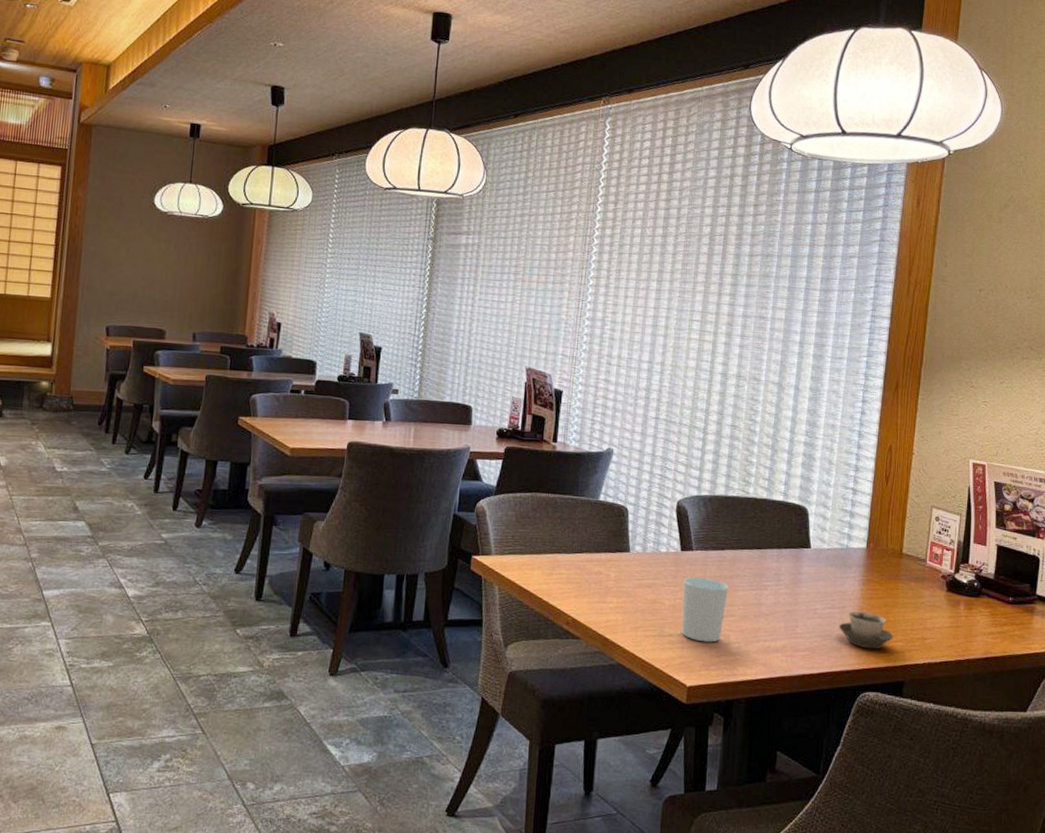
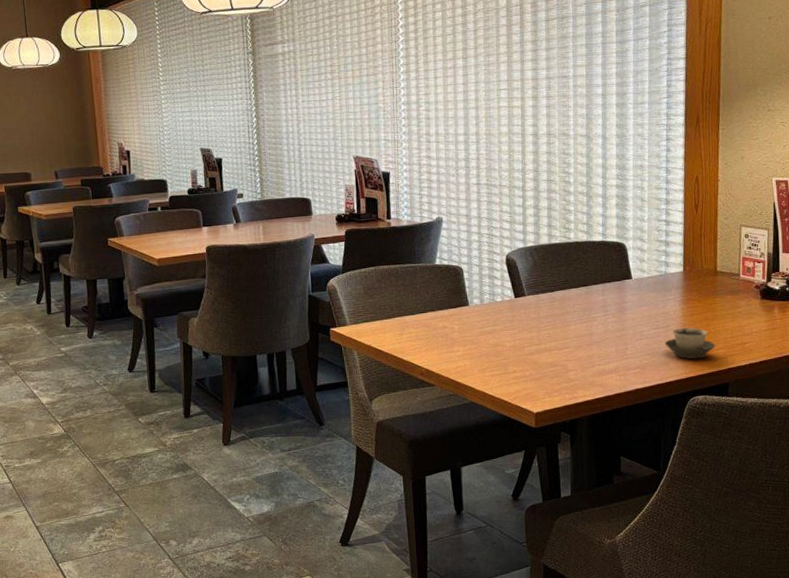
cup: present [681,577,728,643] -> none [520,318,562,374]

